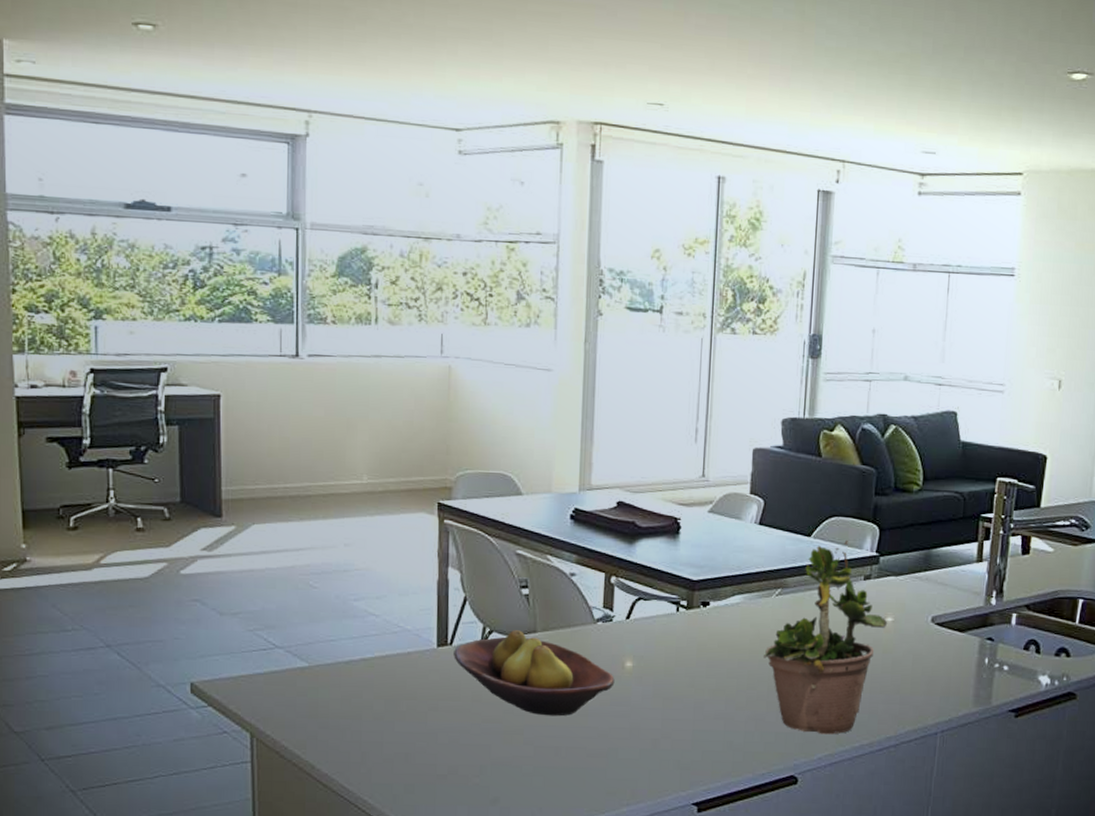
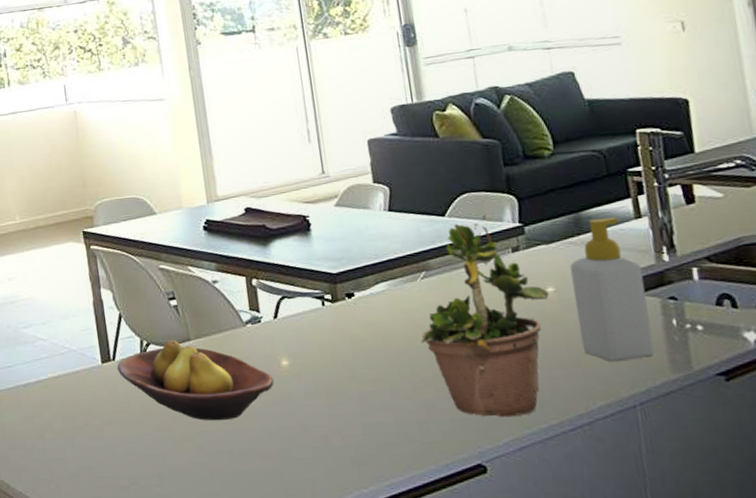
soap bottle: none [904,558,971,692] -> present [569,218,655,362]

